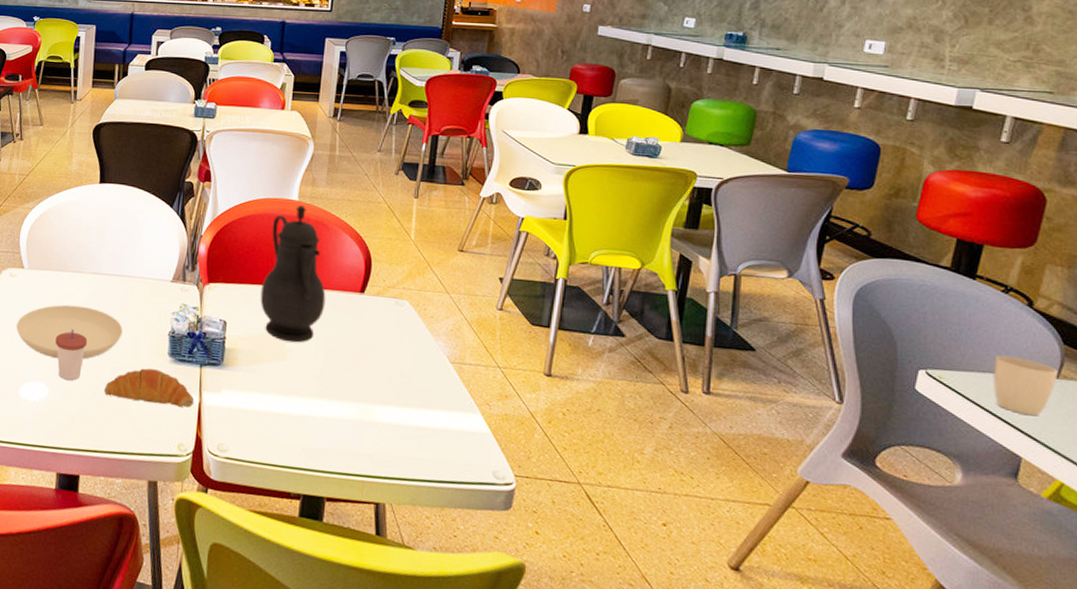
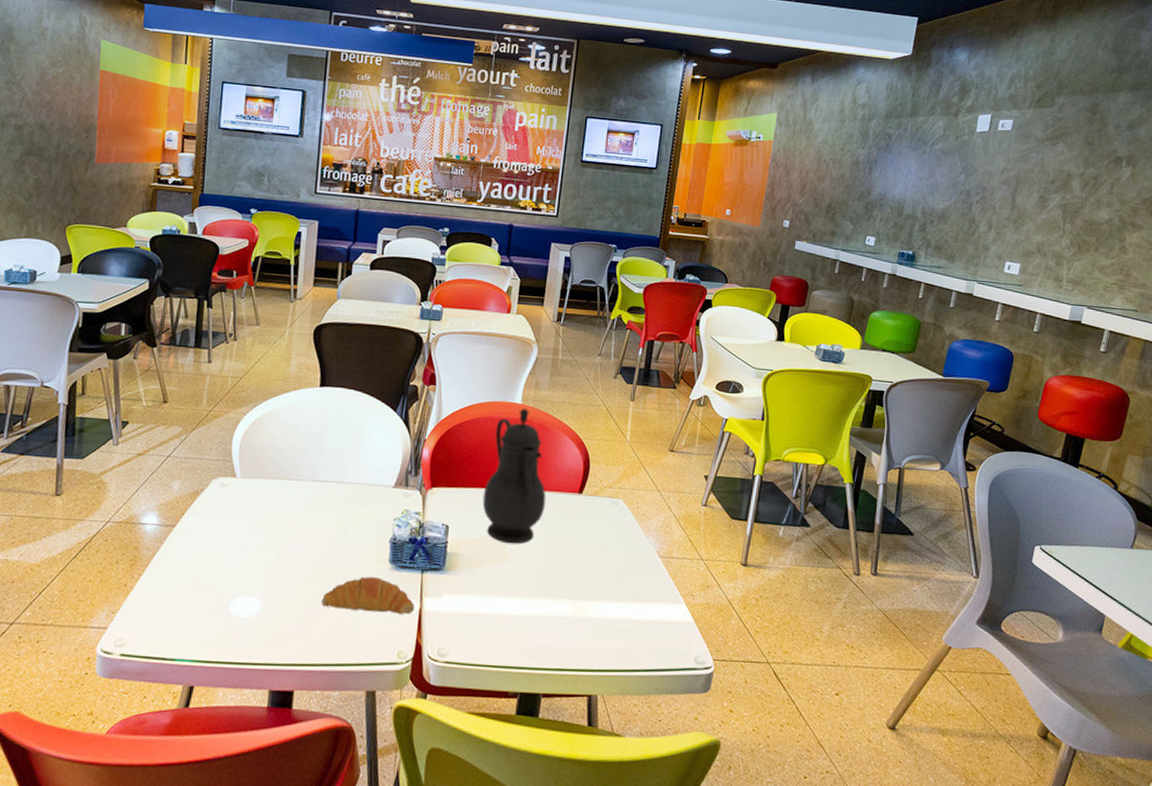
saucer: present [16,304,123,359] -> none [227,514,342,570]
cup: present [55,328,88,380] -> none [269,538,305,593]
cup: present [993,354,1059,417] -> none [1087,530,1133,581]

